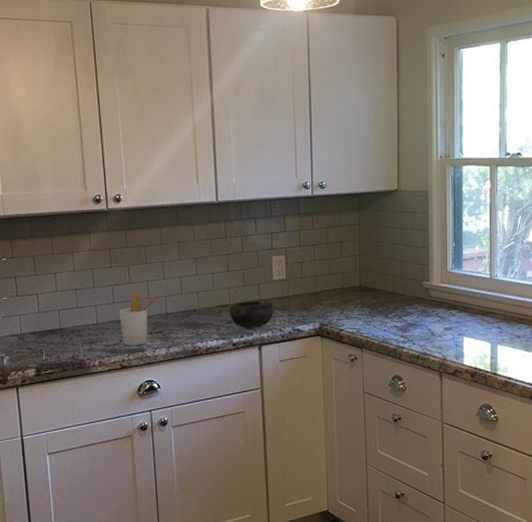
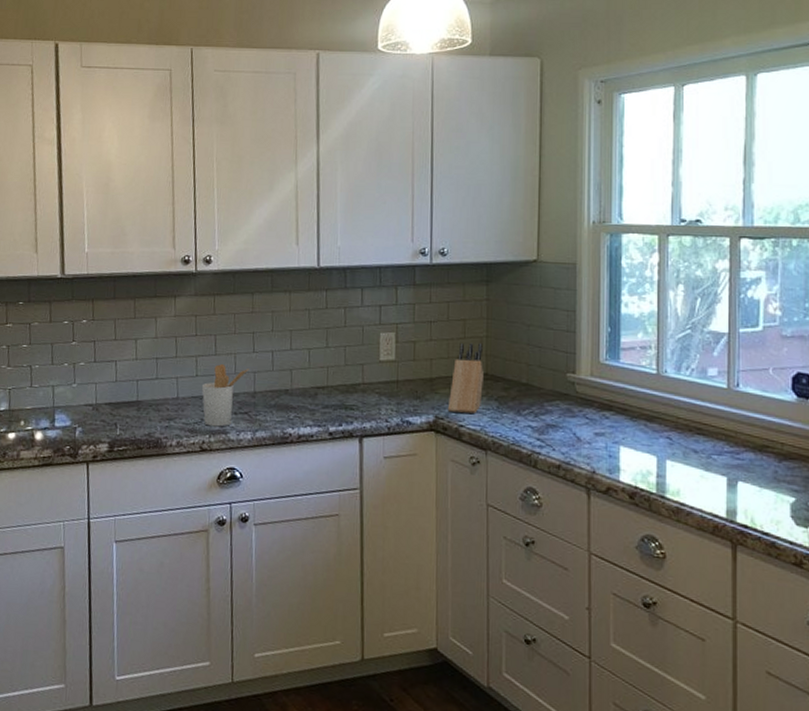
bowl: present [229,300,275,328] -> none [326,383,381,416]
knife block: none [330,261,358,319] -> present [447,342,483,413]

